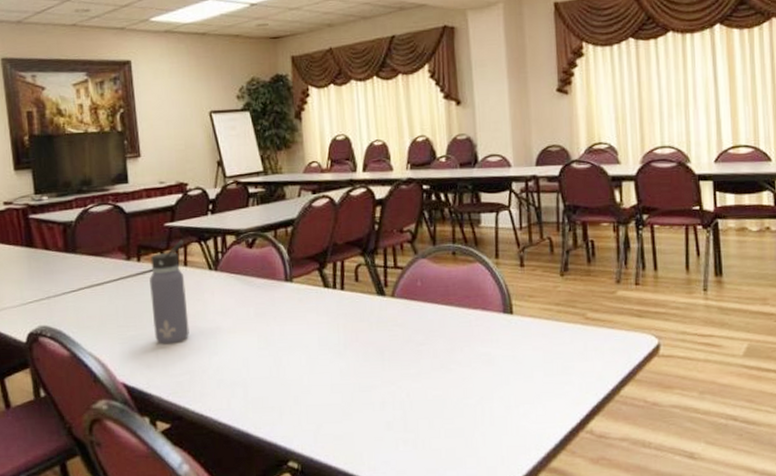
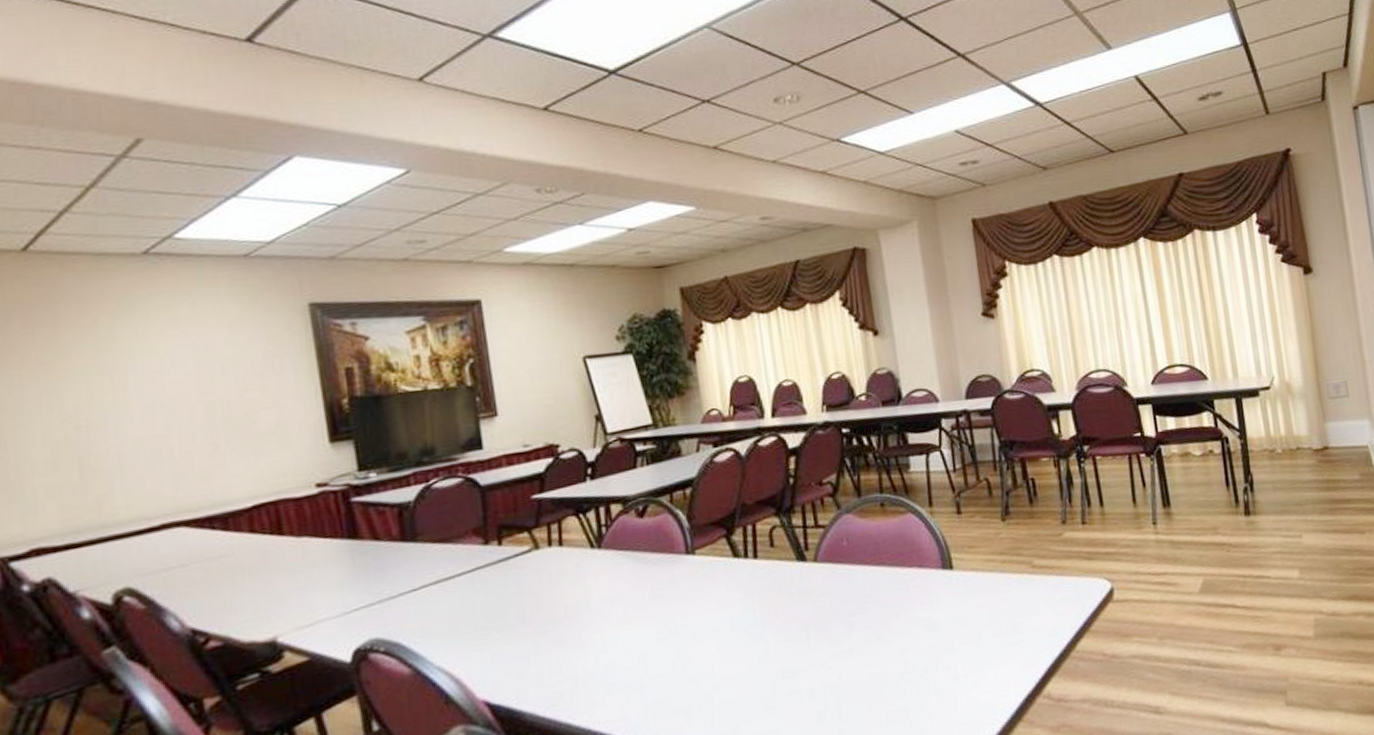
water bottle: present [149,240,190,344] -> none [515,514,569,646]

